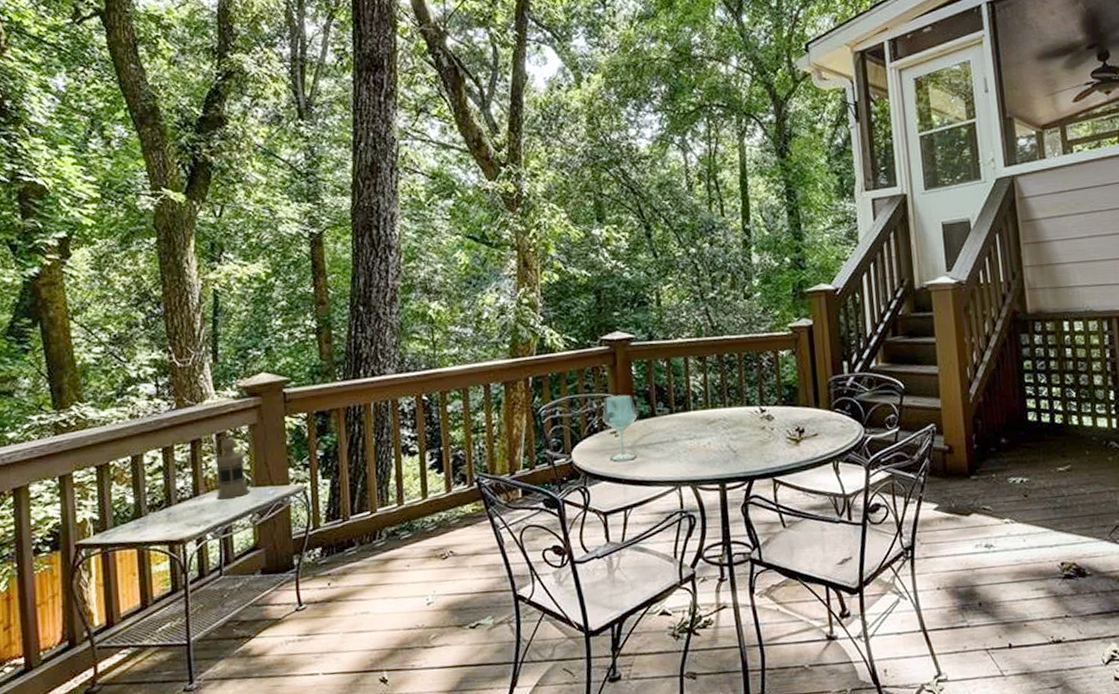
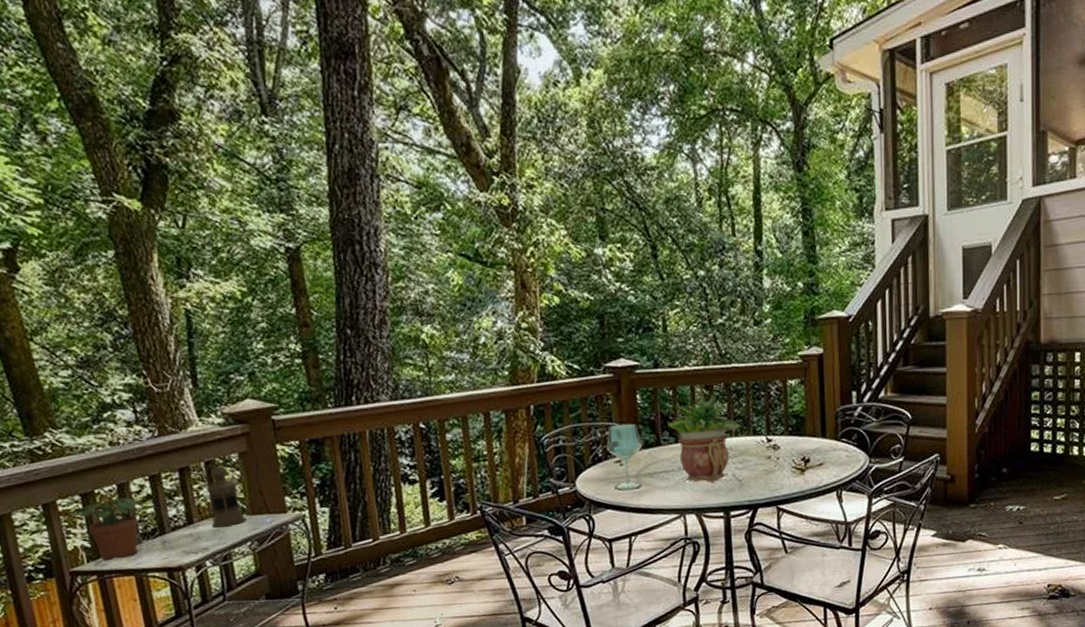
potted plant: none [85,469,154,533] -> present [71,498,144,560]
potted plant: none [662,365,734,454] -> present [667,394,741,483]

